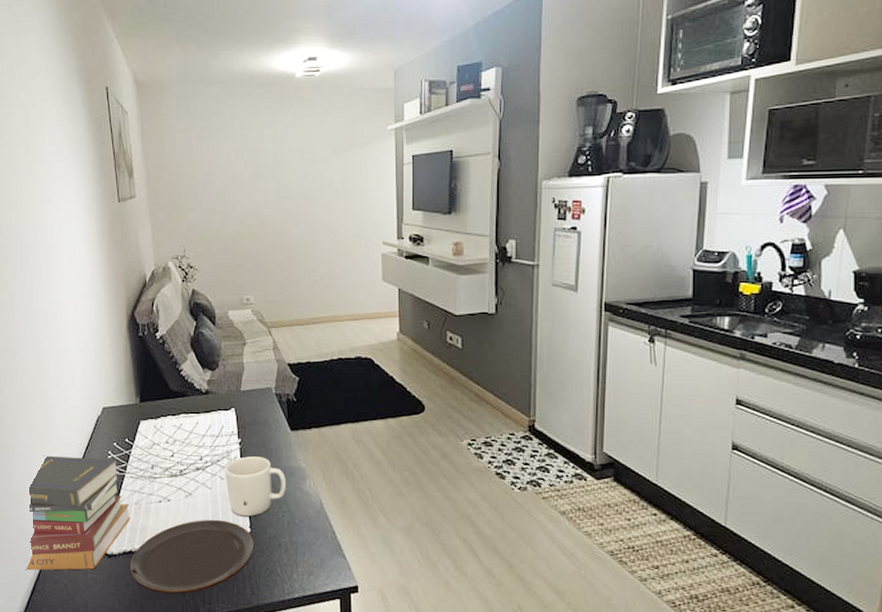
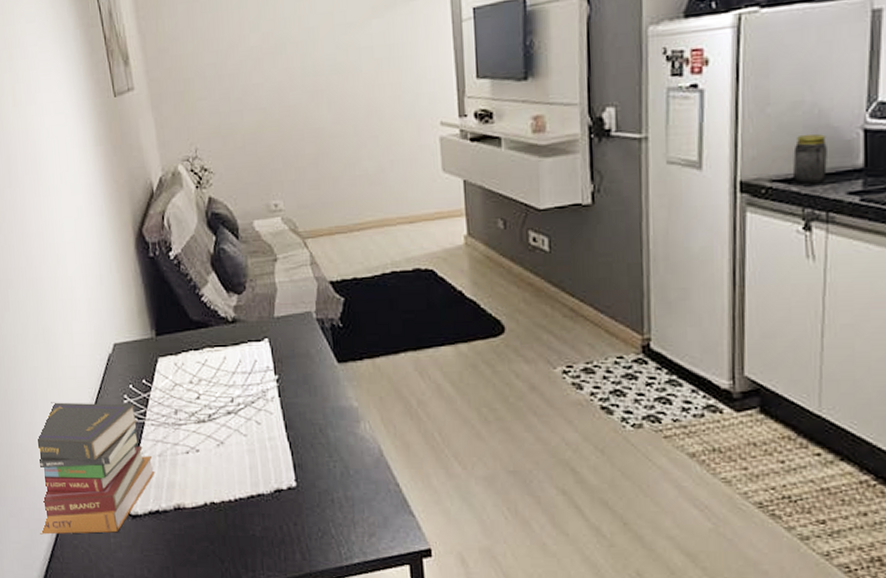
plate: present [130,520,254,594] -> none [158,473,302,560]
mug: present [225,456,287,517] -> none [261,396,337,468]
jar: none [643,271,667,308] -> present [793,134,827,185]

